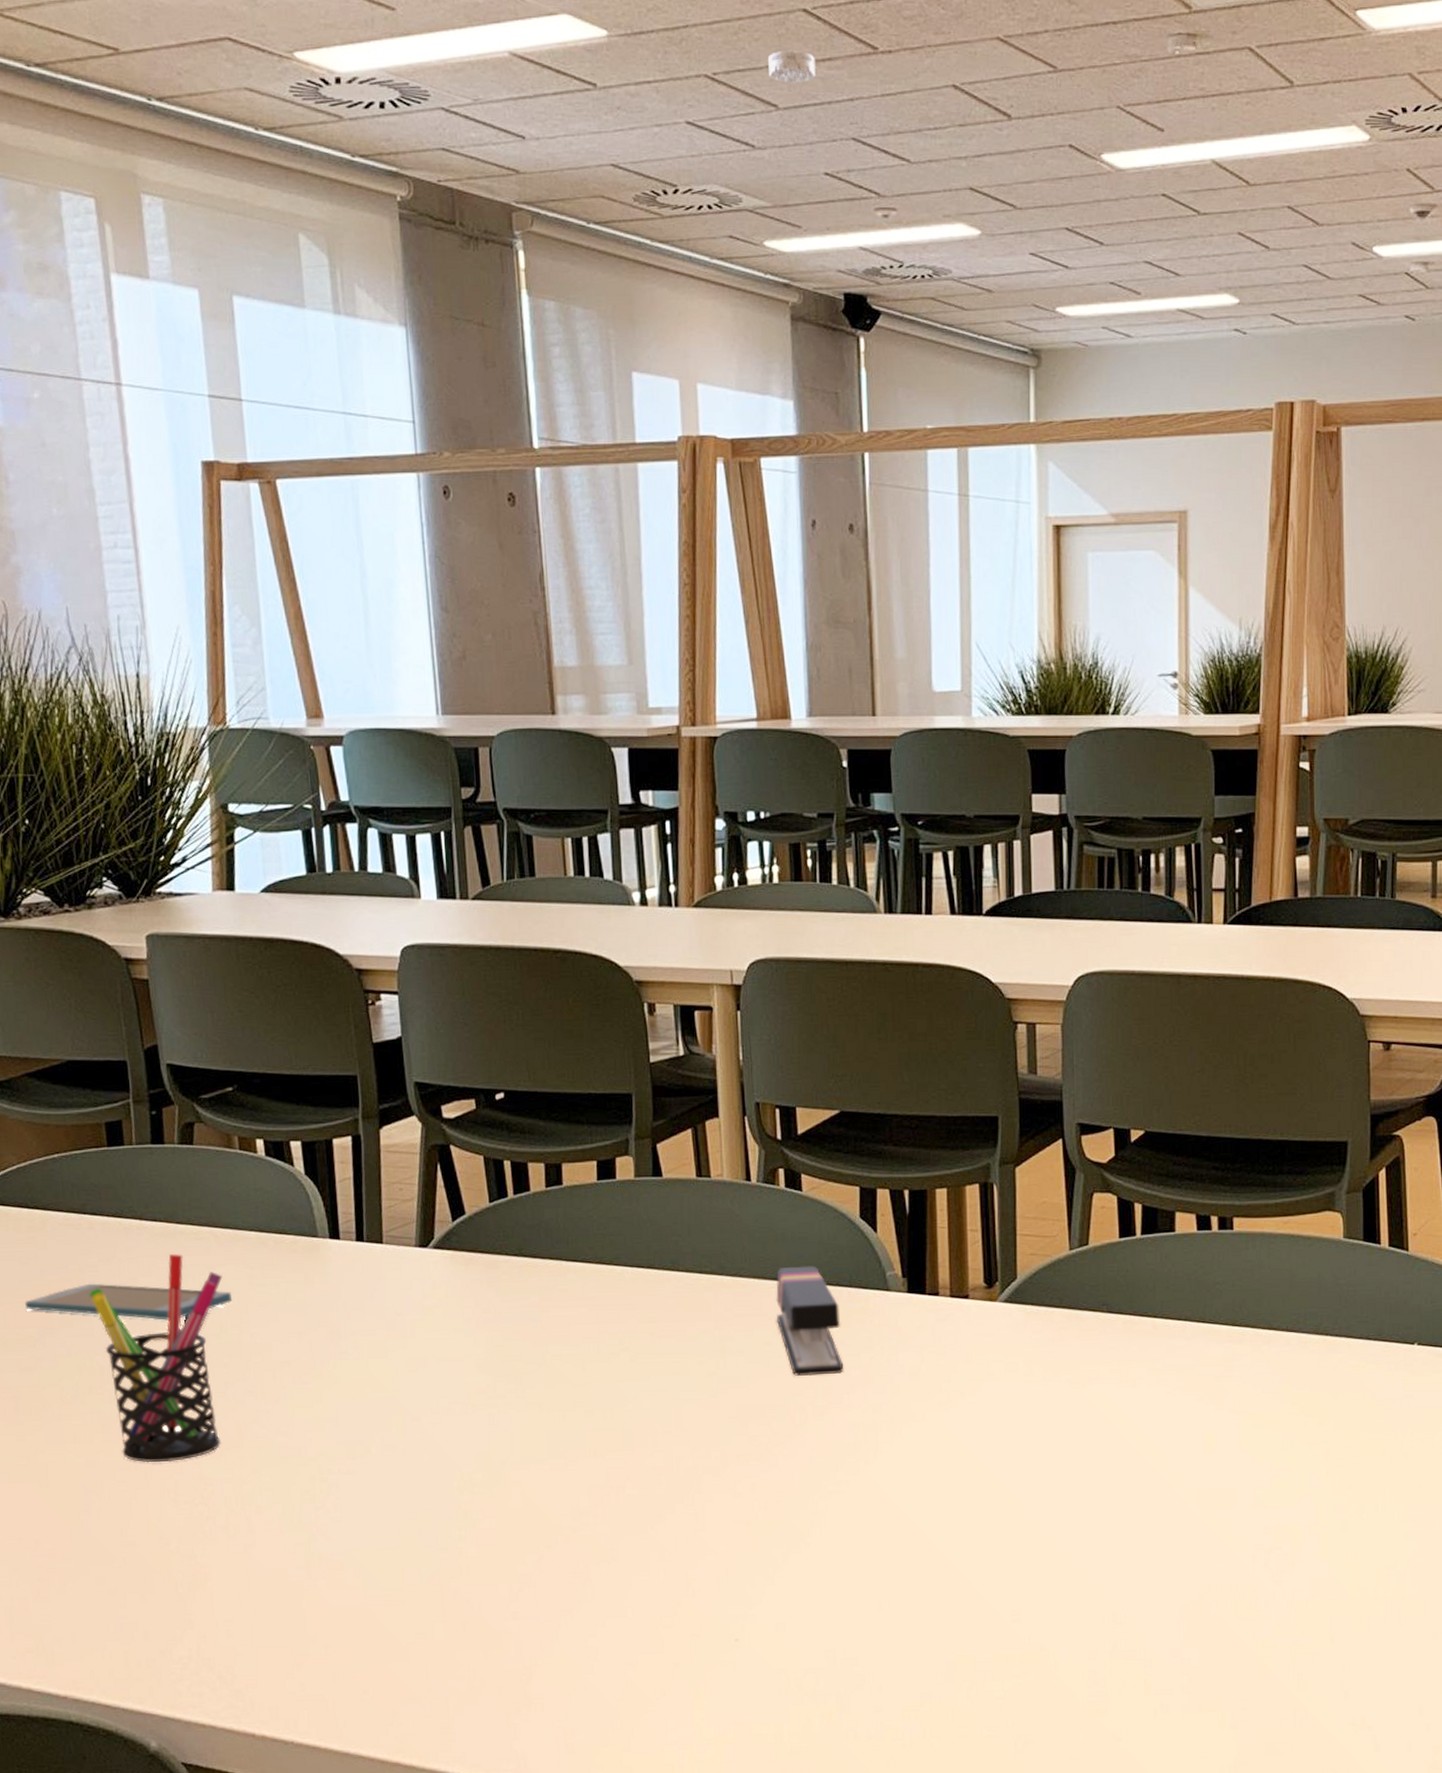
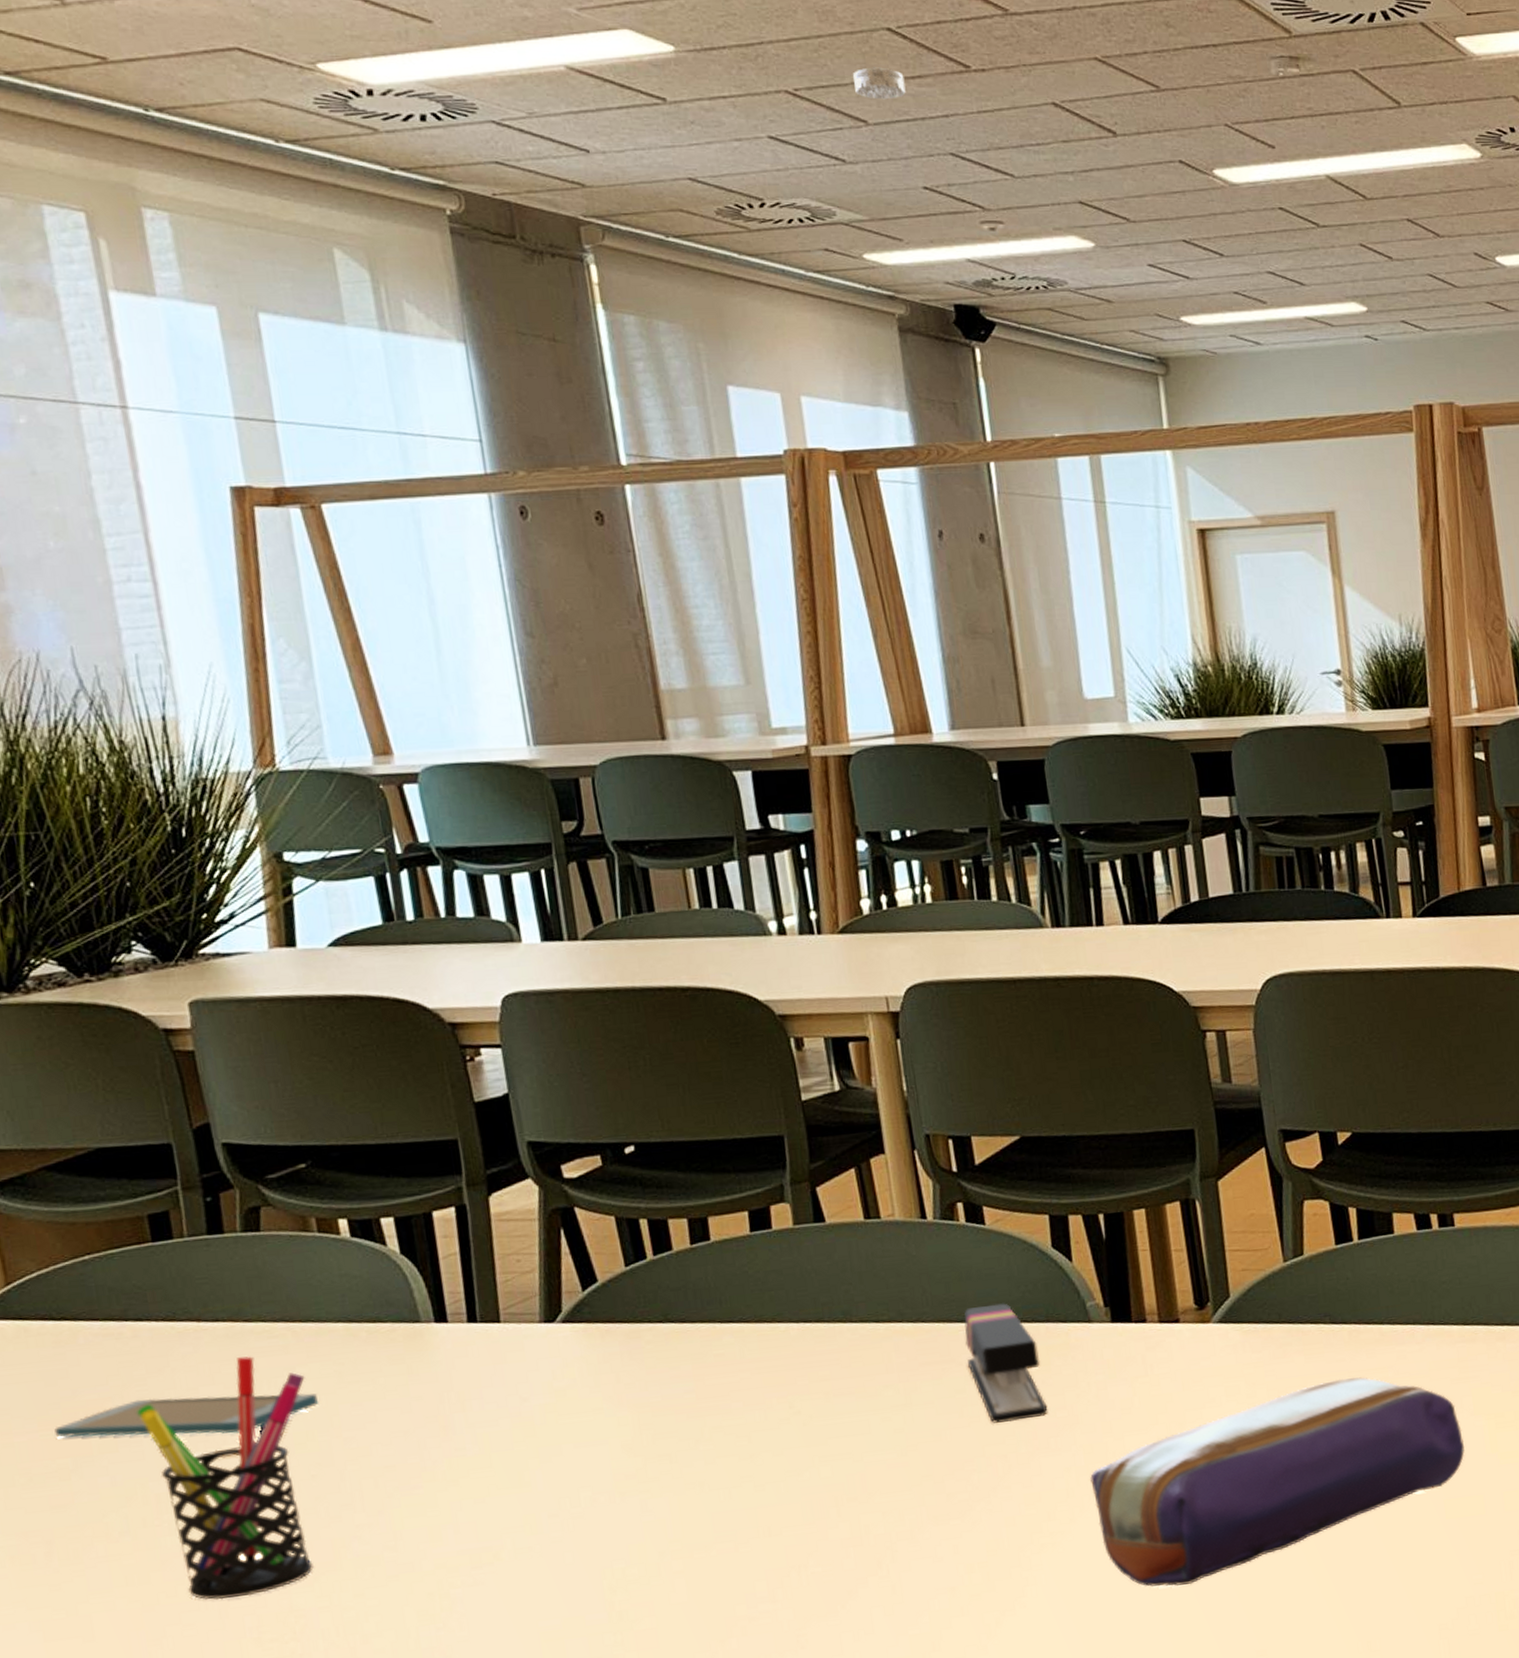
pencil case: none [876,1365,1221,1543] -> present [1090,1377,1465,1587]

